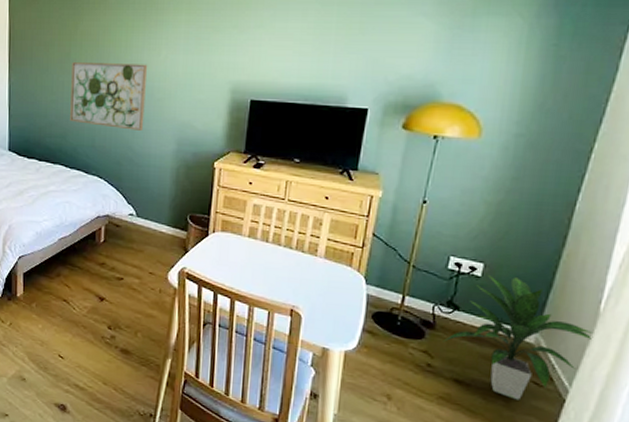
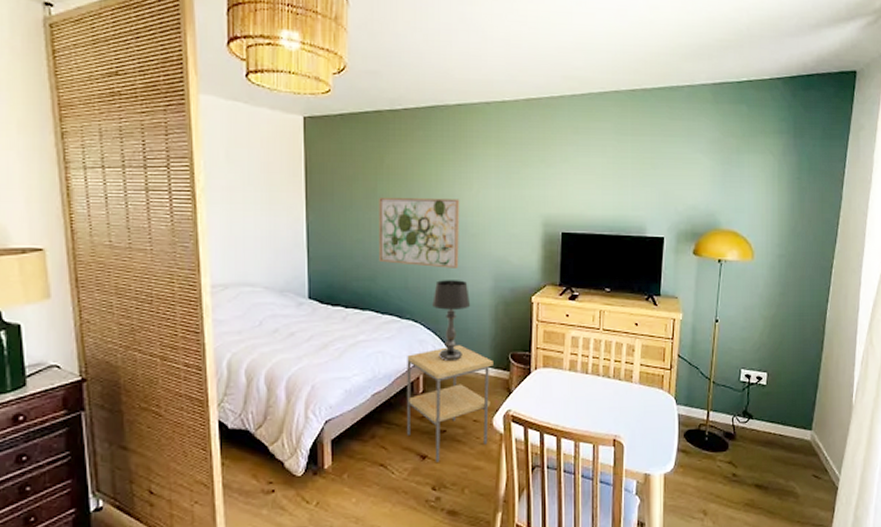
side table: none [88,202,172,305] -> present [407,345,493,462]
table lamp: none [116,141,153,217] -> present [432,280,471,362]
indoor plant: present [444,275,594,400] -> none [744,382,851,495]

